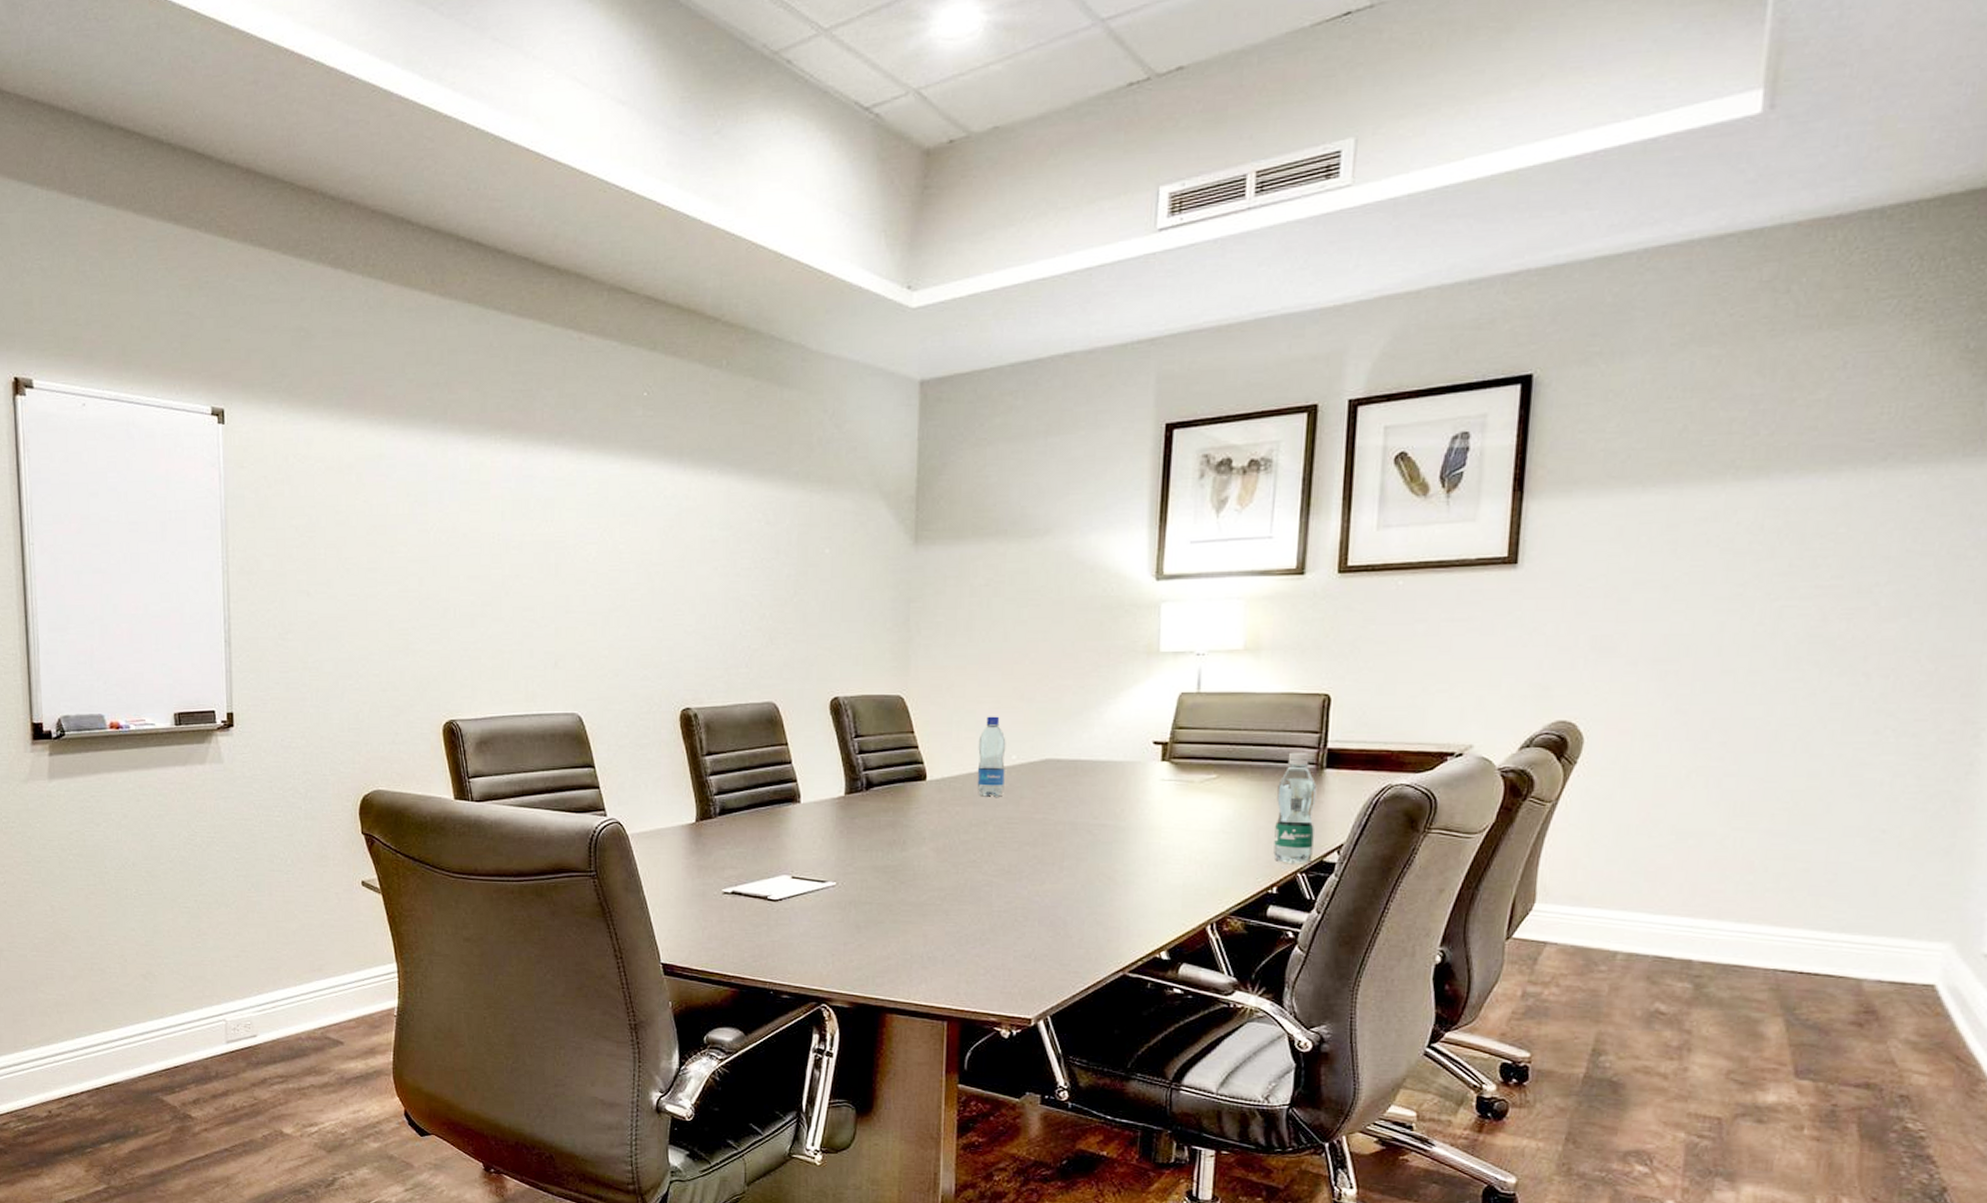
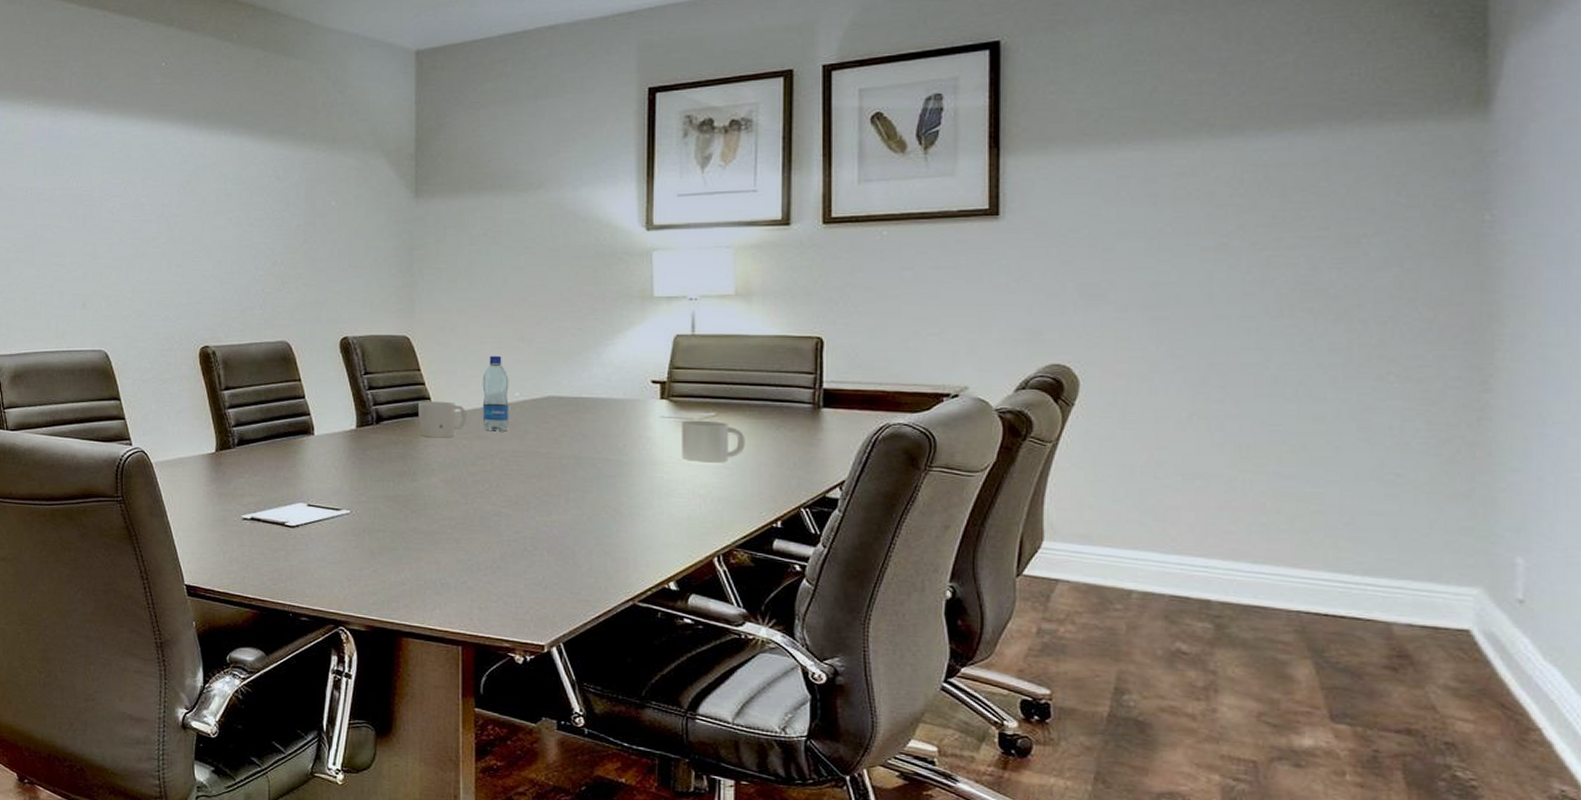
mug: none [909,765,961,805] -> present [417,401,467,438]
mug: none [1180,783,1246,829] -> present [680,420,746,464]
bottle: present [1273,752,1317,865] -> none [775,392,815,500]

